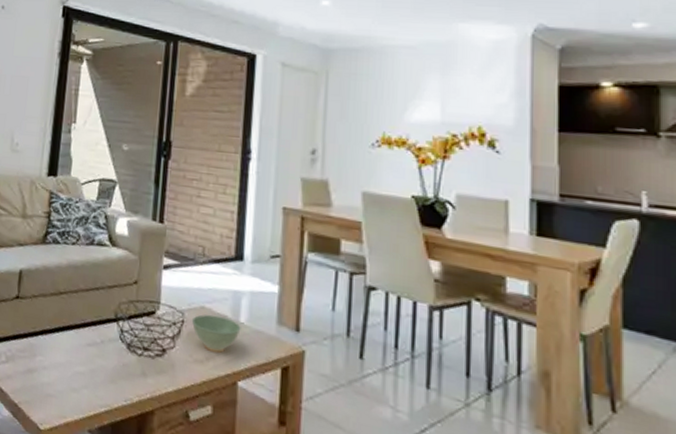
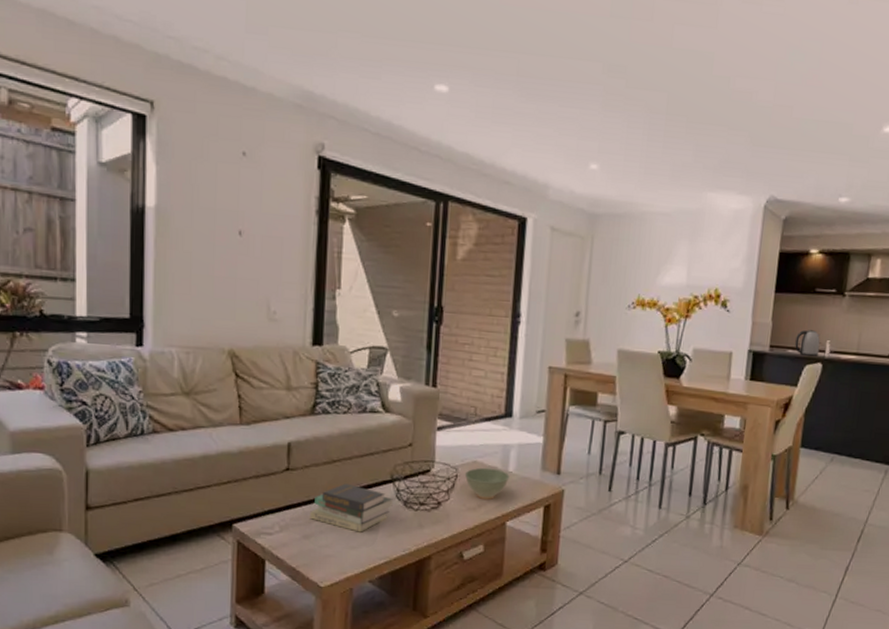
books: none [34,317,116,374] -> present [310,483,393,532]
kettle: none [596,177,632,212] -> present [795,330,821,358]

